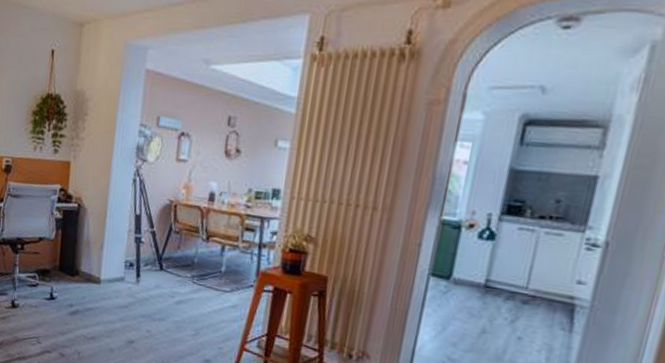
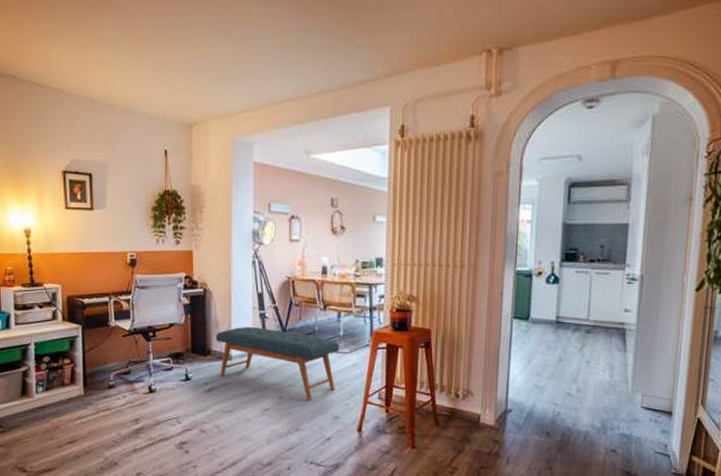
bench: none [86,249,220,338] -> present [216,326,340,399]

